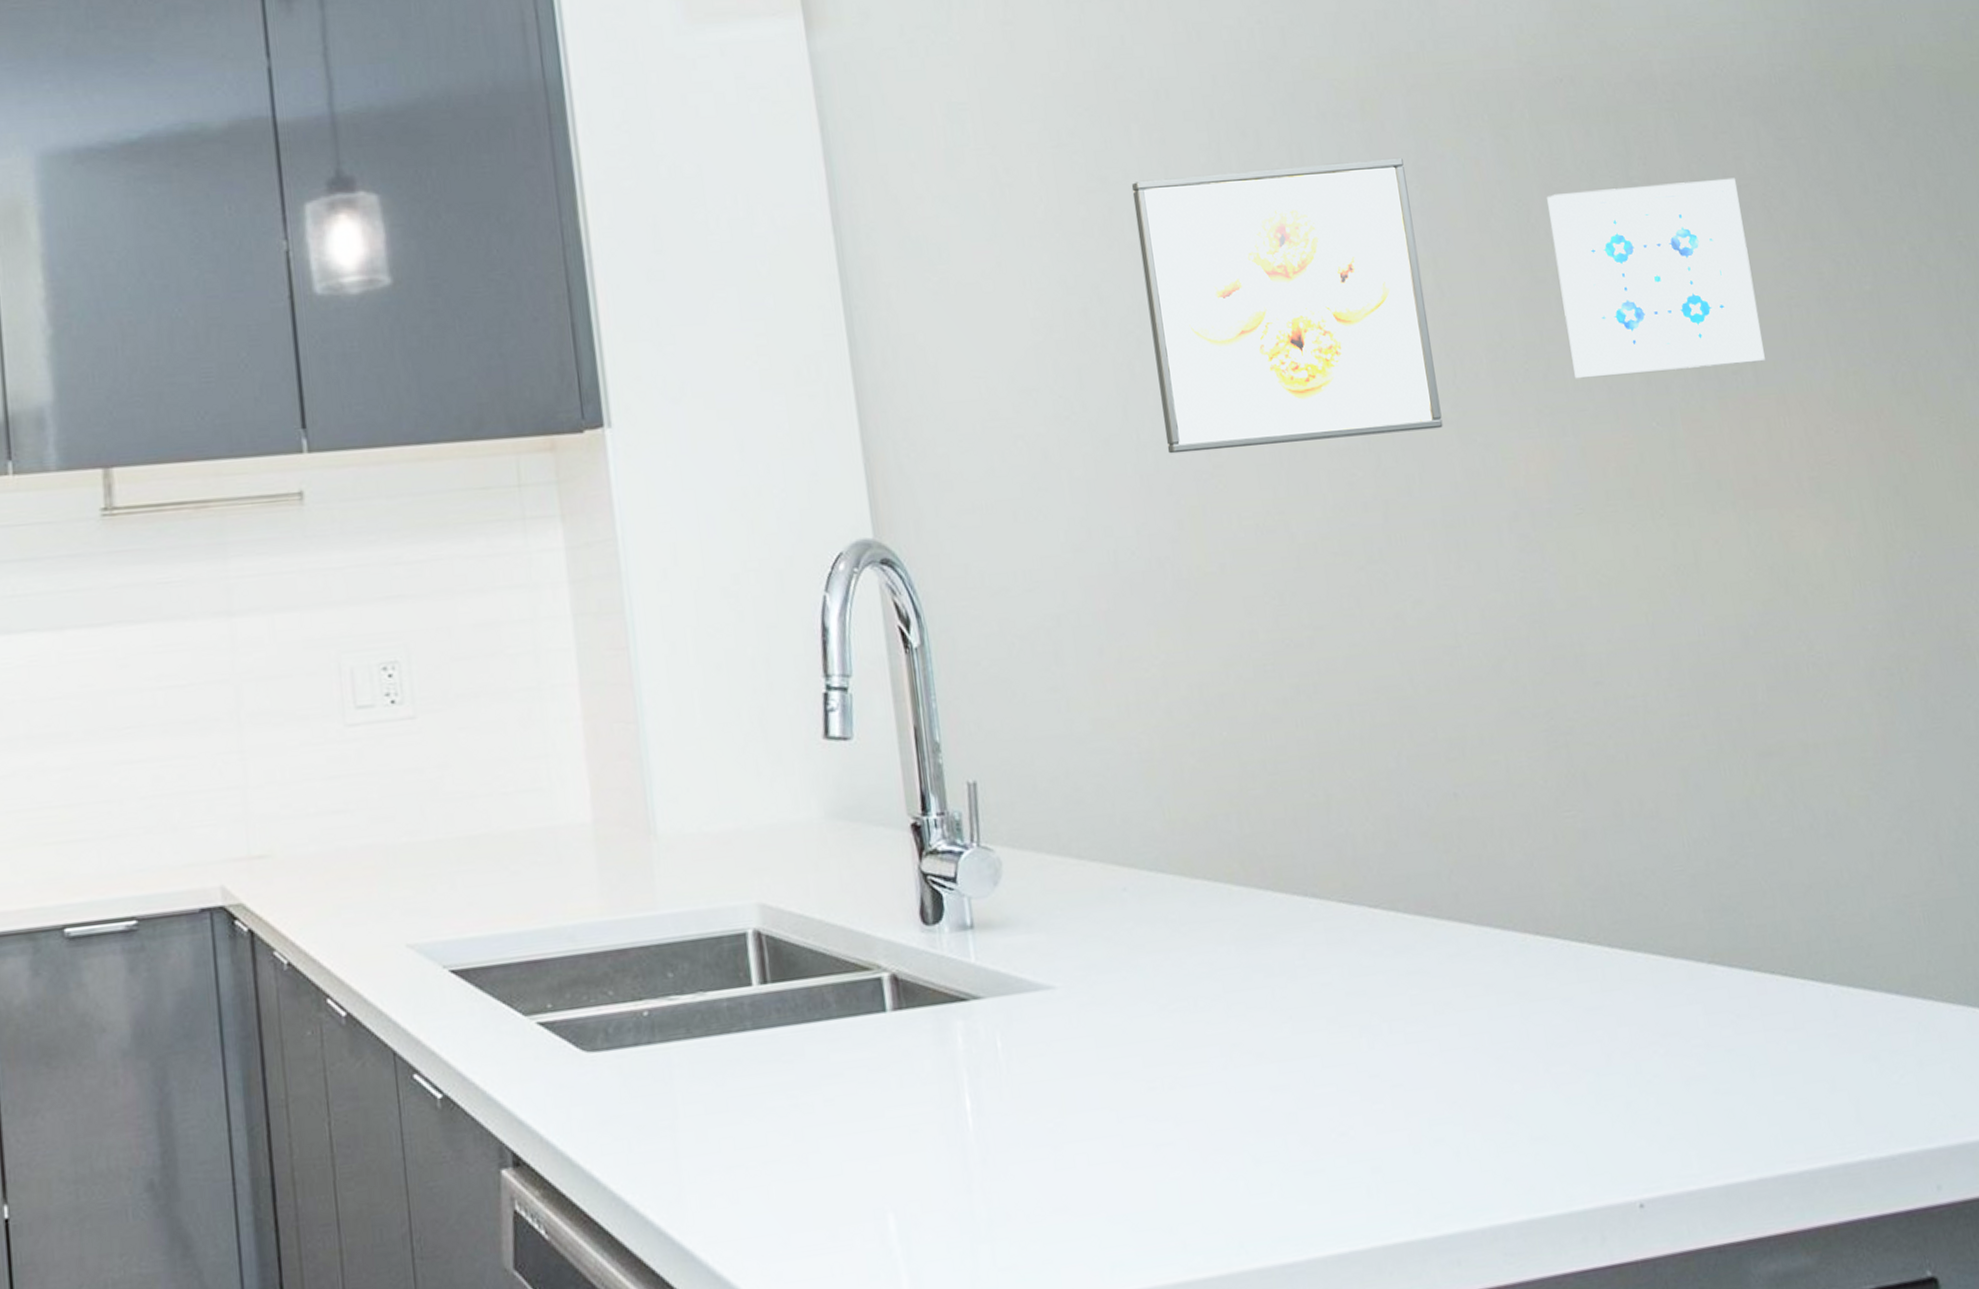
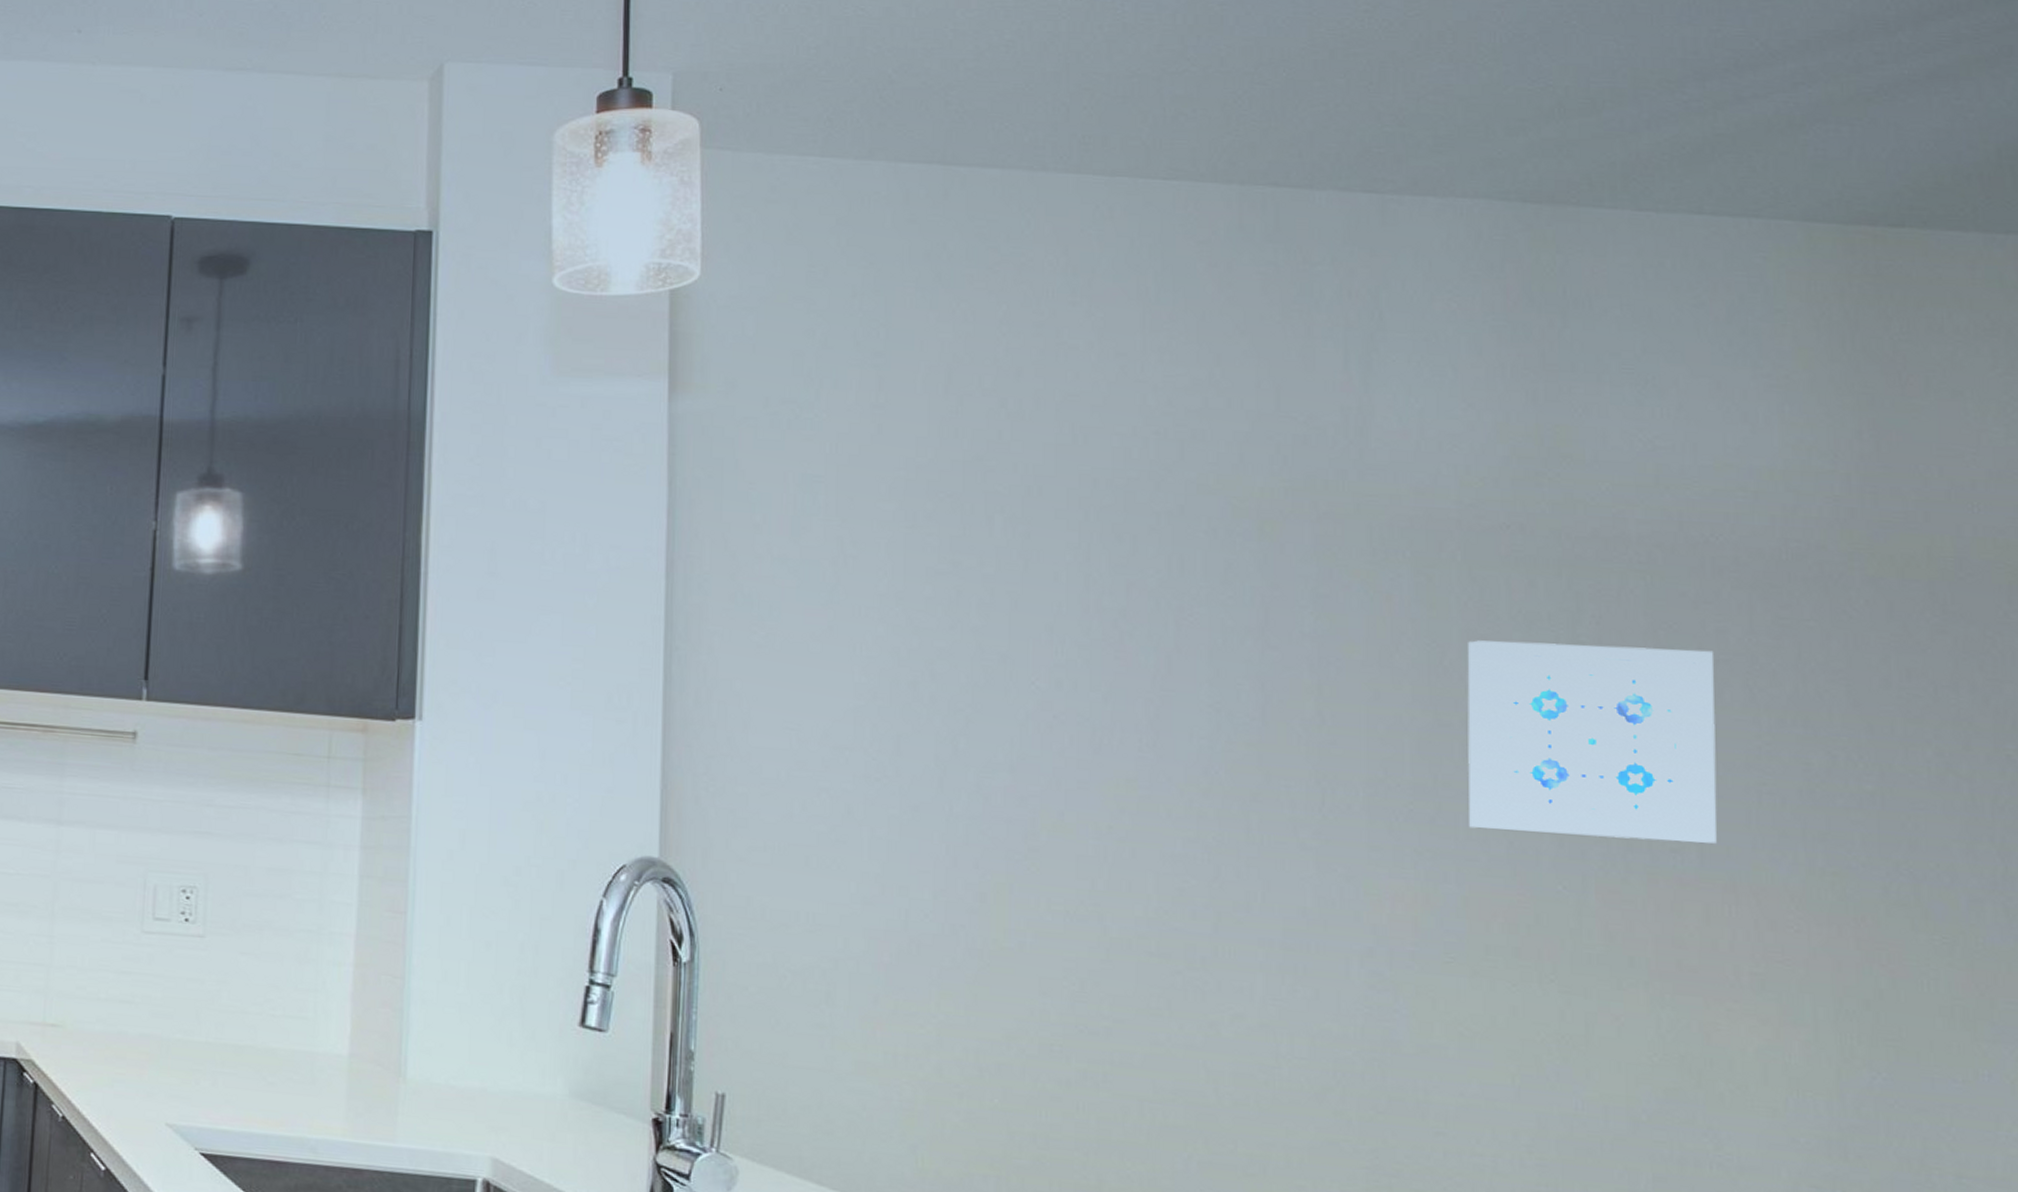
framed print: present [1131,157,1443,454] -> none [981,569,1301,853]

